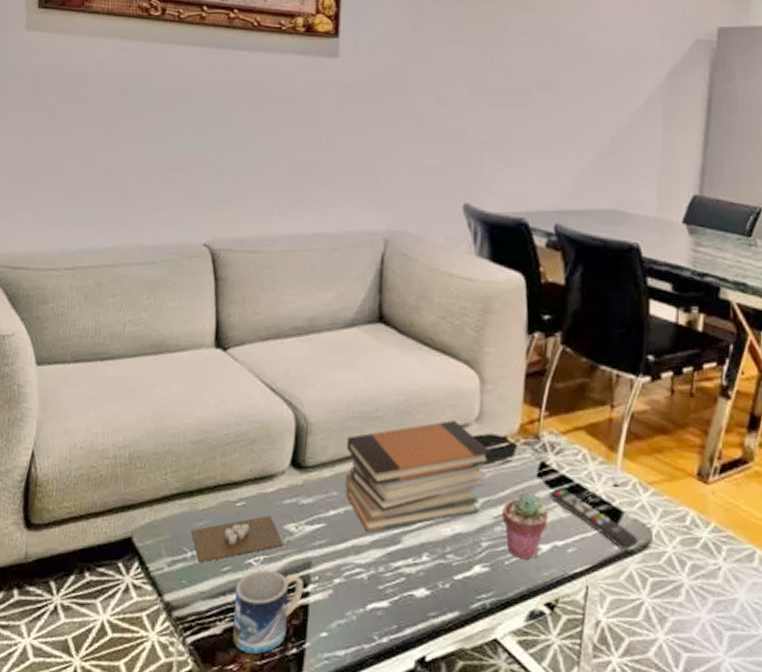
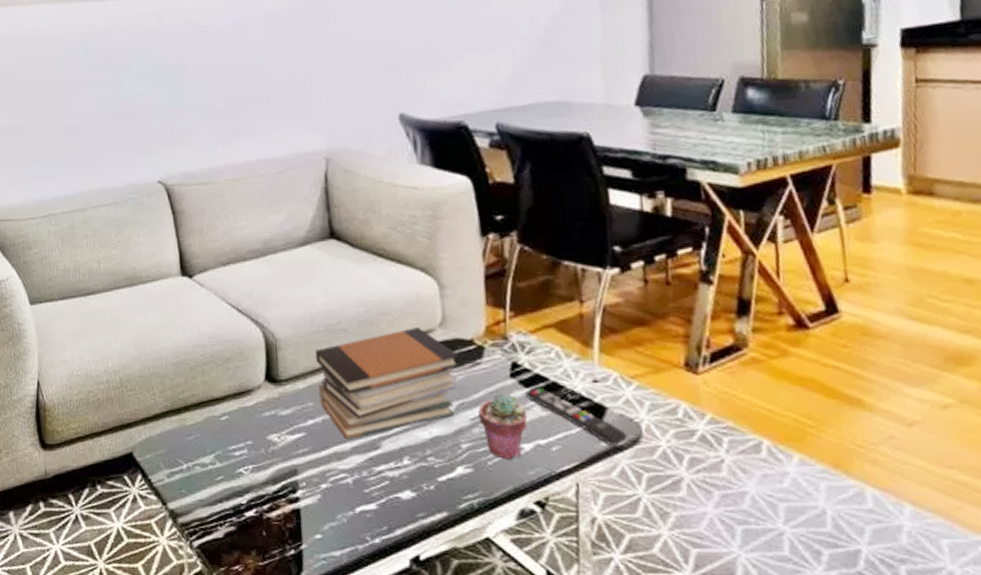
candle: present [191,516,283,563] -> none [183,428,269,474]
mug: present [233,570,304,654] -> none [230,478,293,555]

